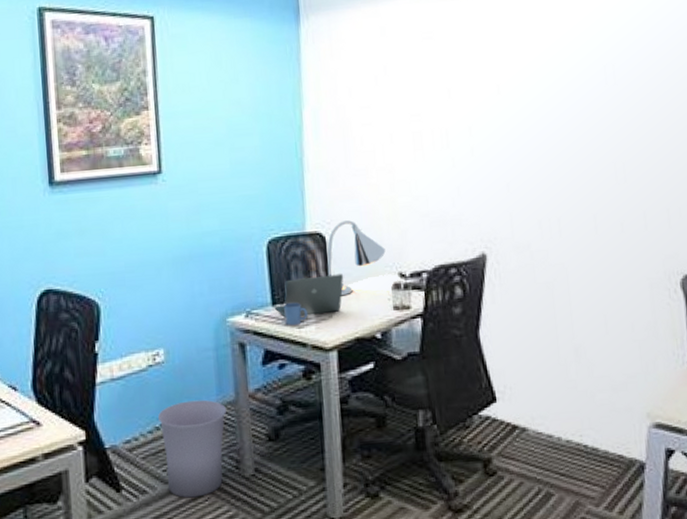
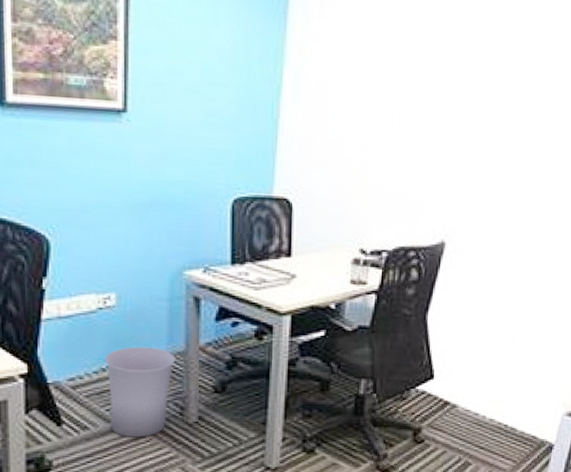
laptop: present [274,274,344,319] -> none [233,241,306,279]
mug: present [284,302,307,327] -> none [243,264,266,288]
table lamp: present [327,220,386,296] -> none [290,190,350,264]

